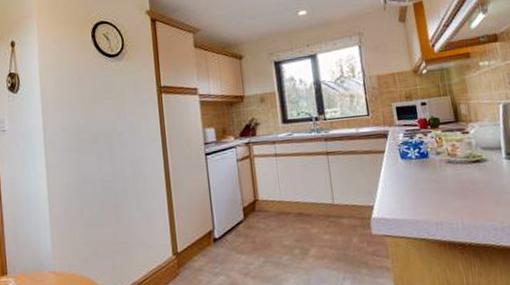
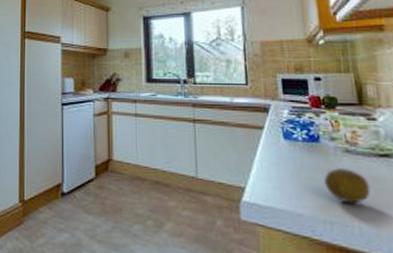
fruit: none [434,176,468,205] -> present [324,168,371,204]

